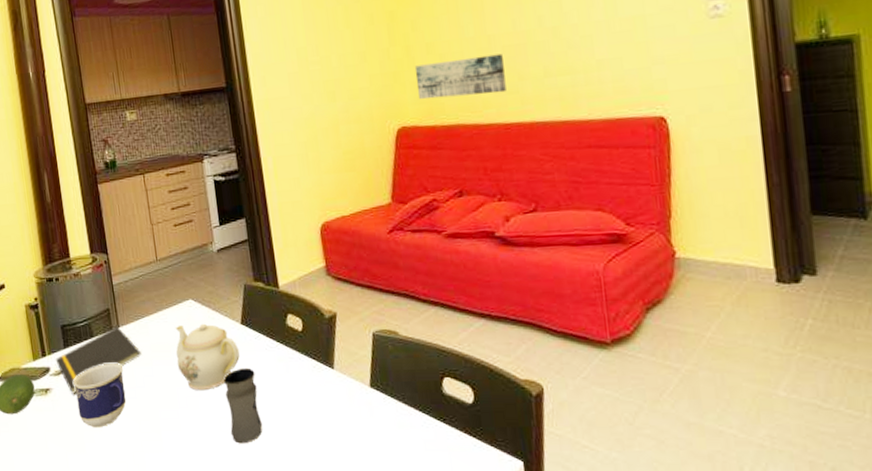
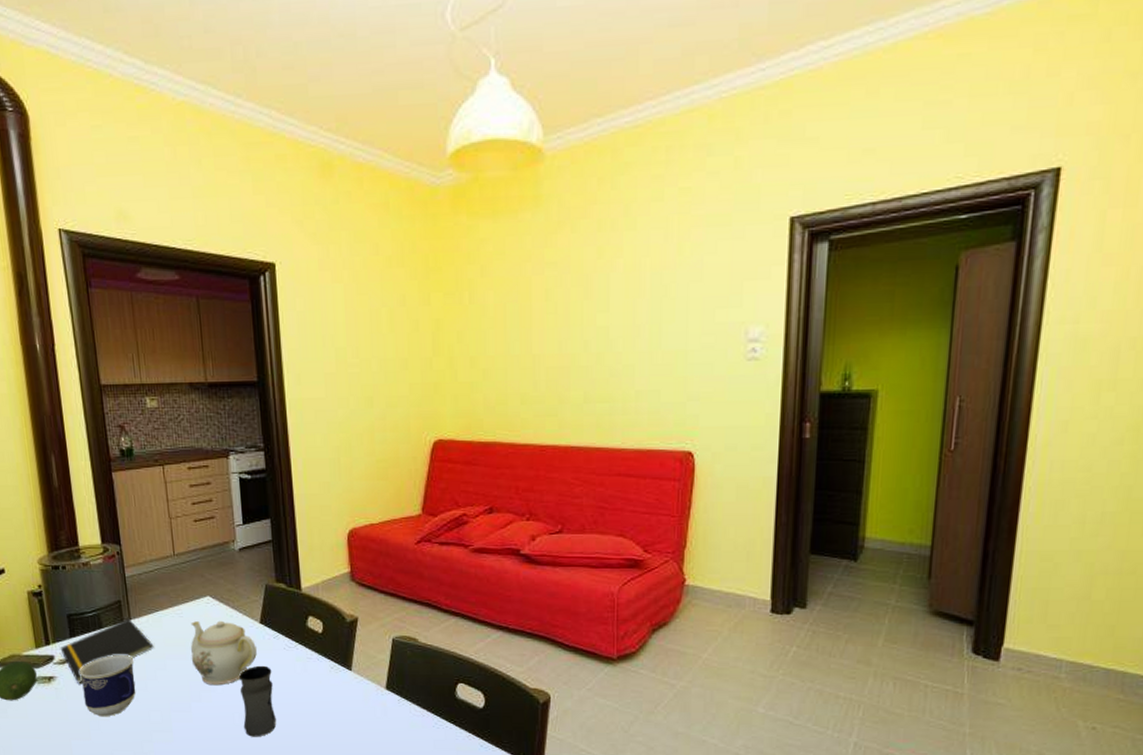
wall art: present [414,53,507,100] -> none [456,375,546,414]

